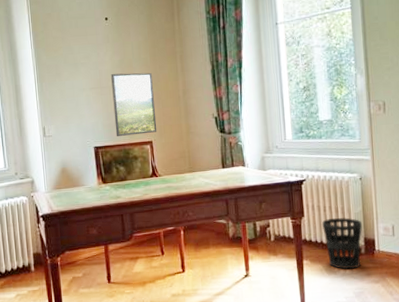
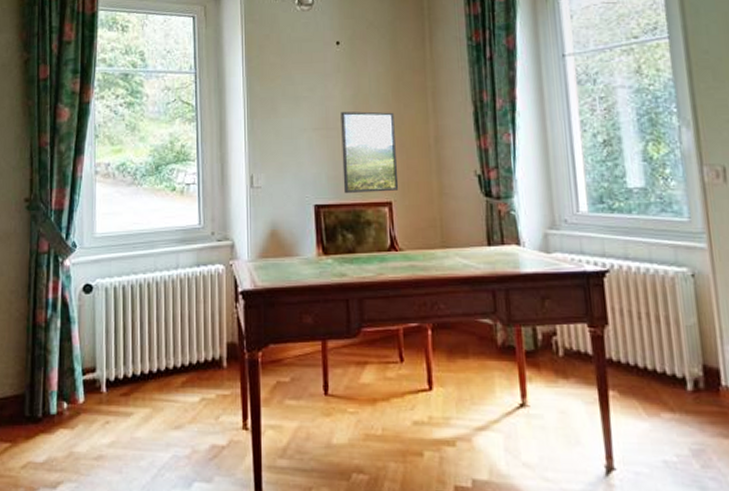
wastebasket: present [322,217,362,270] -> none [636,331,699,412]

